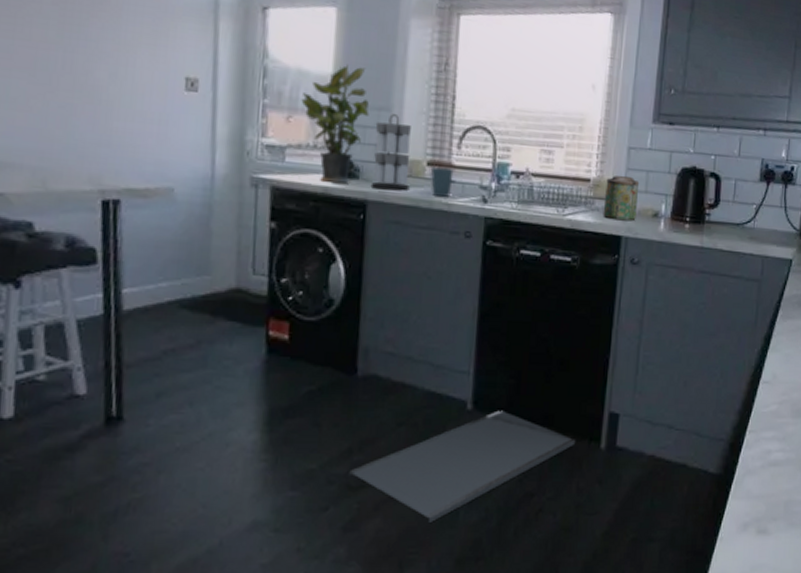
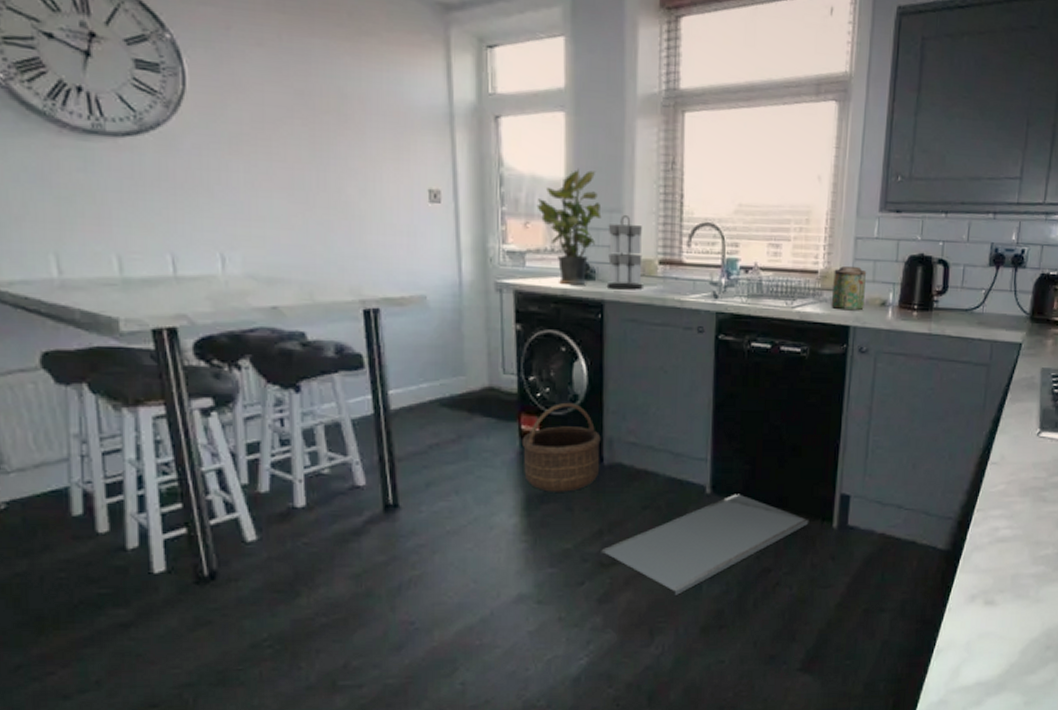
basket: none [268,307,356,406] -> present [521,402,601,492]
cup: present [430,166,456,197] -> none [662,265,687,294]

